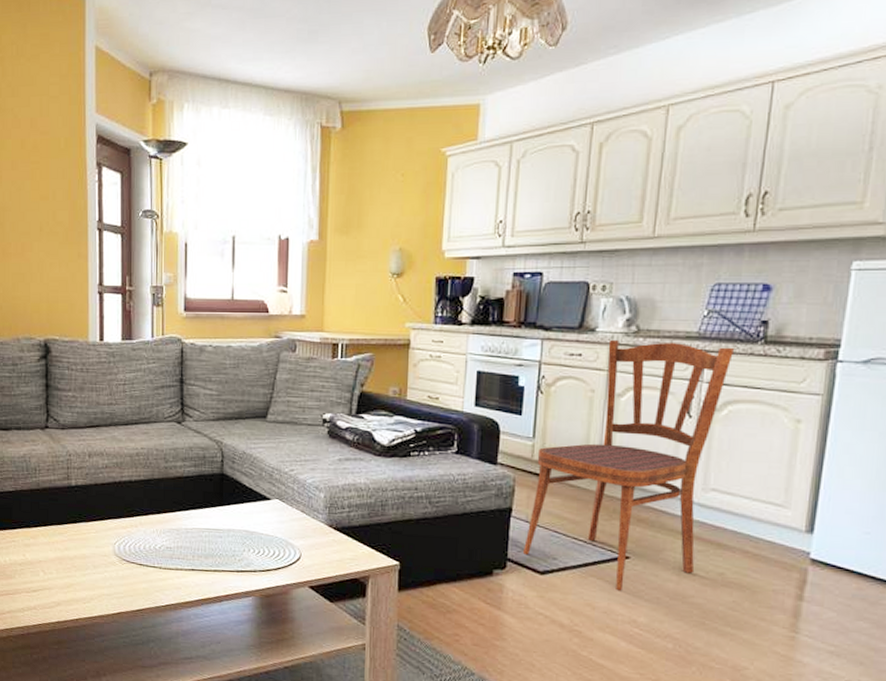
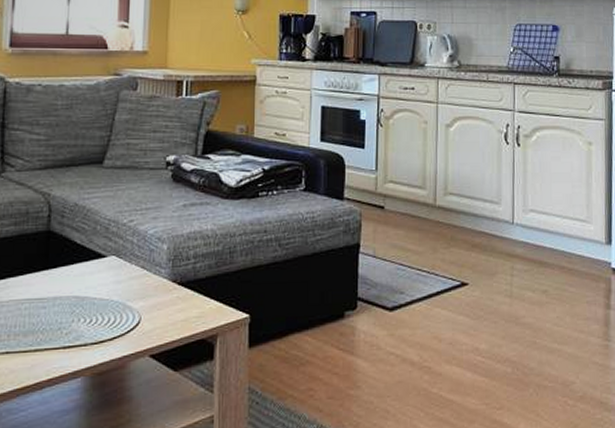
dining chair: present [522,339,735,591] -> none [371,74,537,319]

